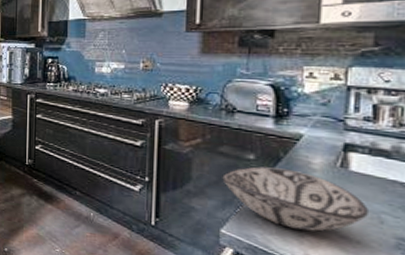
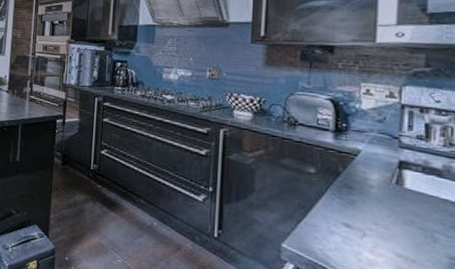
decorative bowl: present [222,166,368,232] -> none [284,180,422,249]

